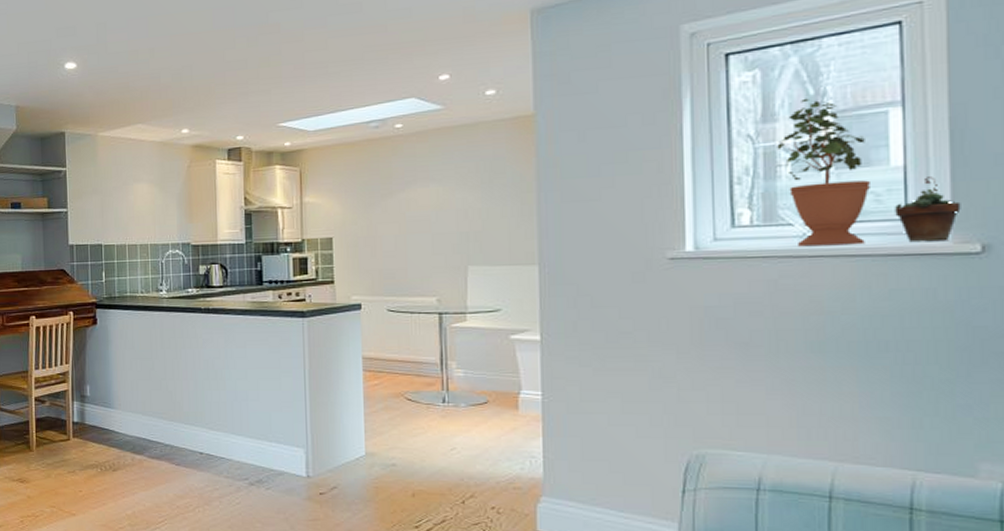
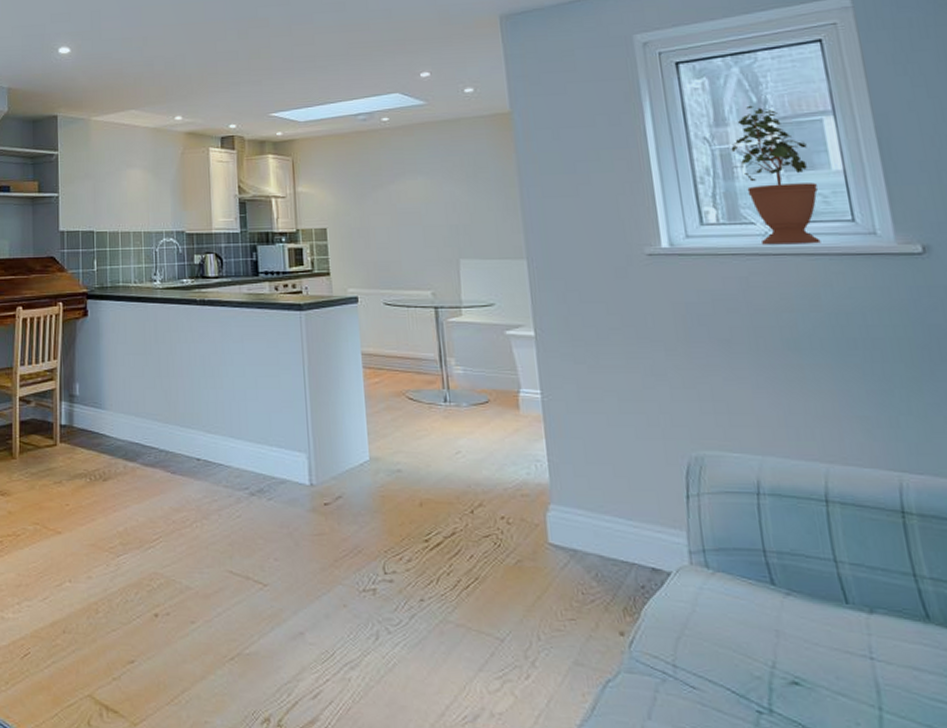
succulent plant: present [895,176,959,242] -> none [841,181,897,243]

